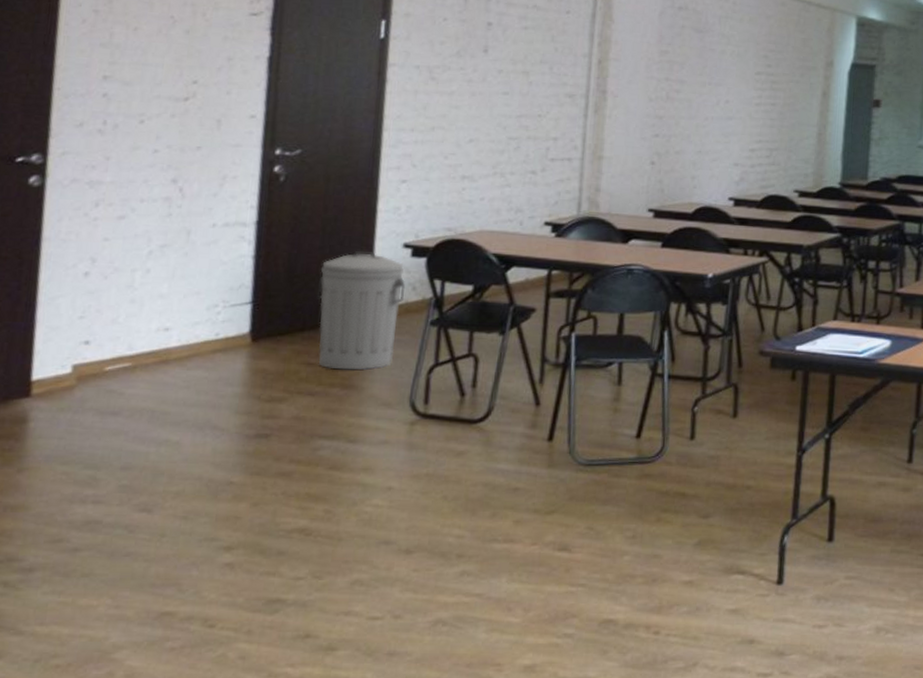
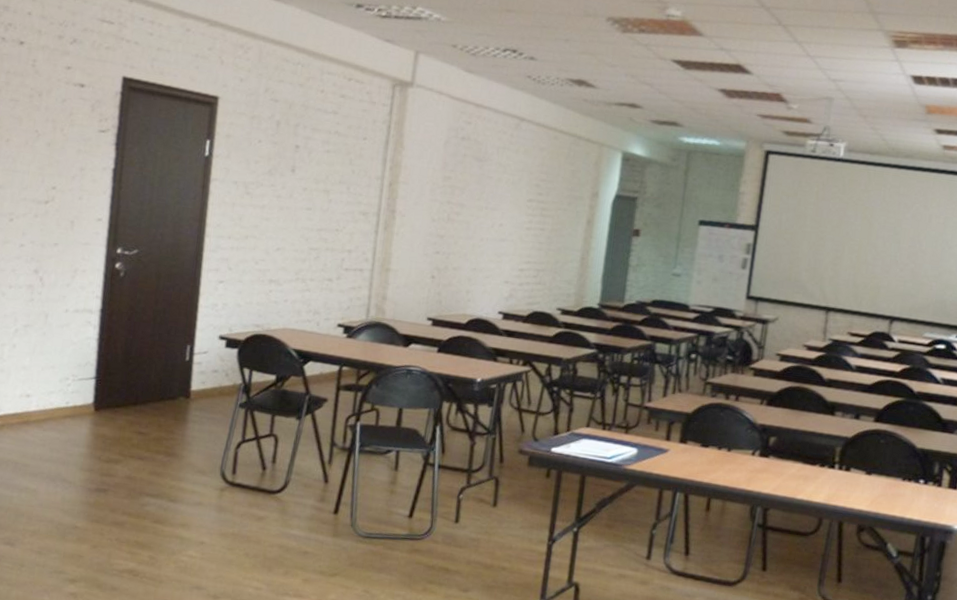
trash can: present [316,251,405,370] -> none [147,340,220,442]

